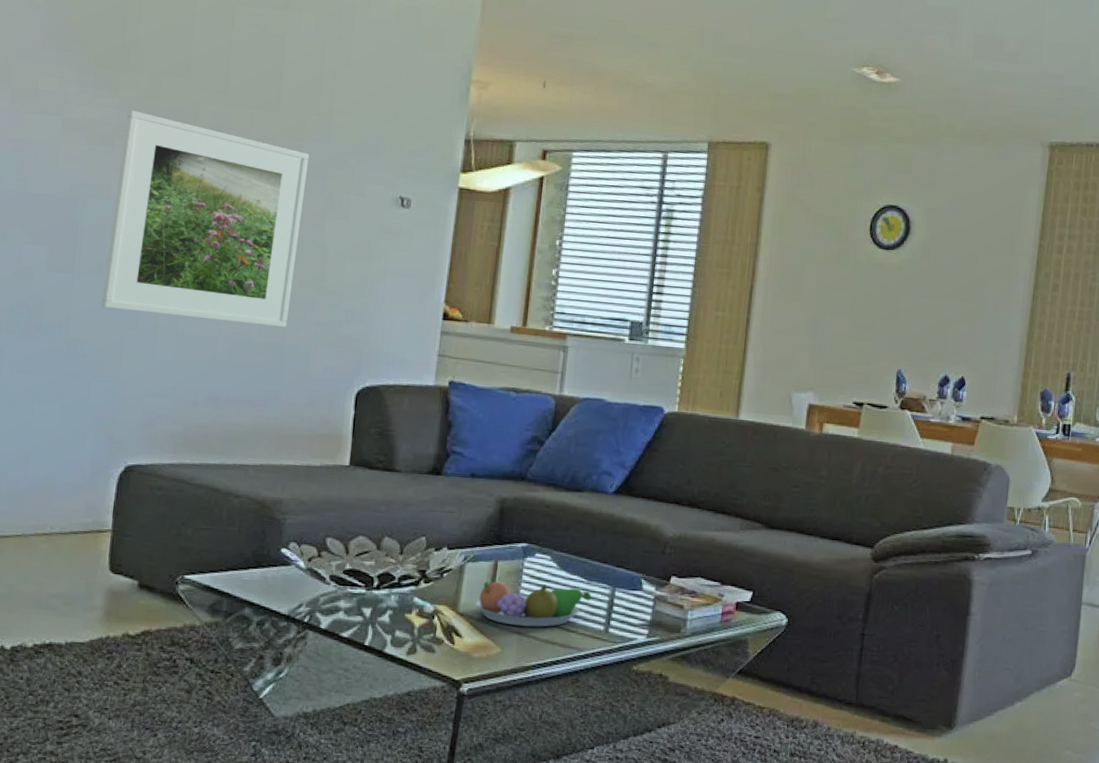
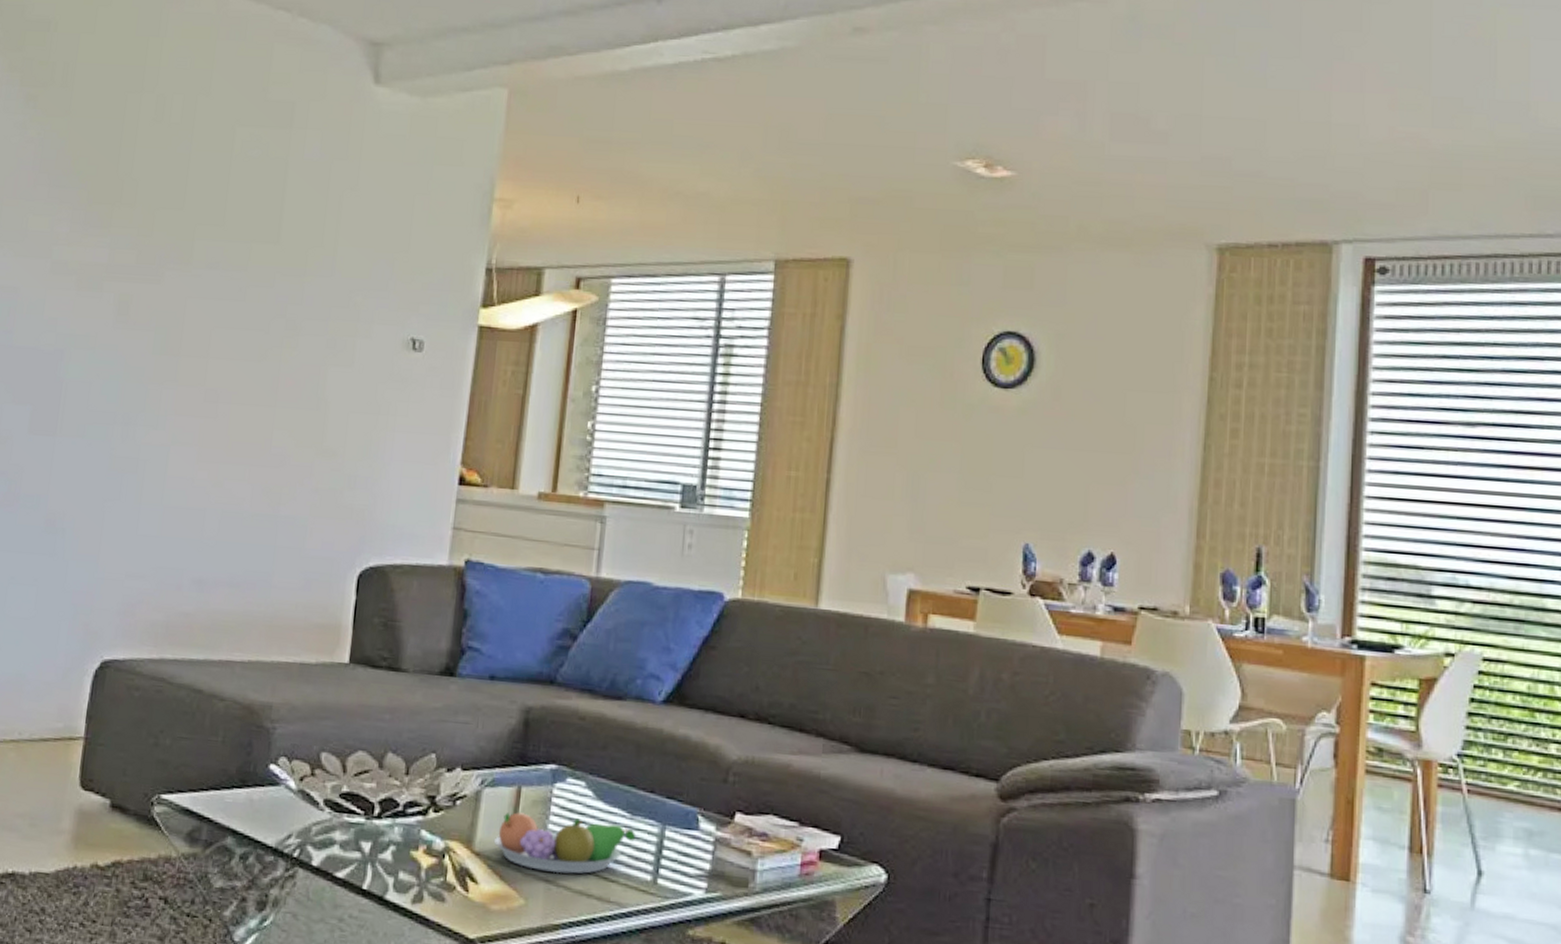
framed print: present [101,109,310,328] -> none [83,248,312,497]

